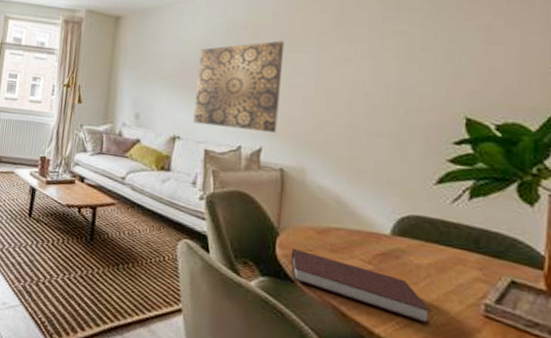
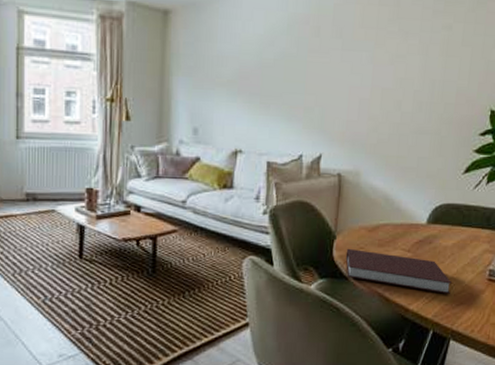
wall art: present [193,40,285,133] -> none [255,37,345,138]

